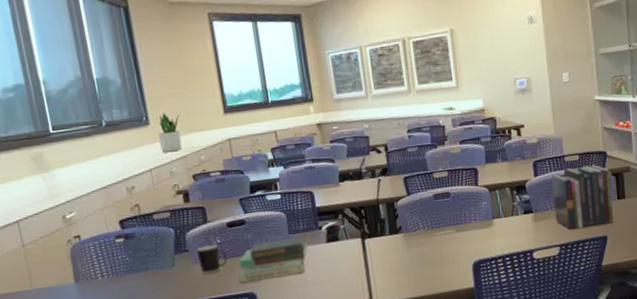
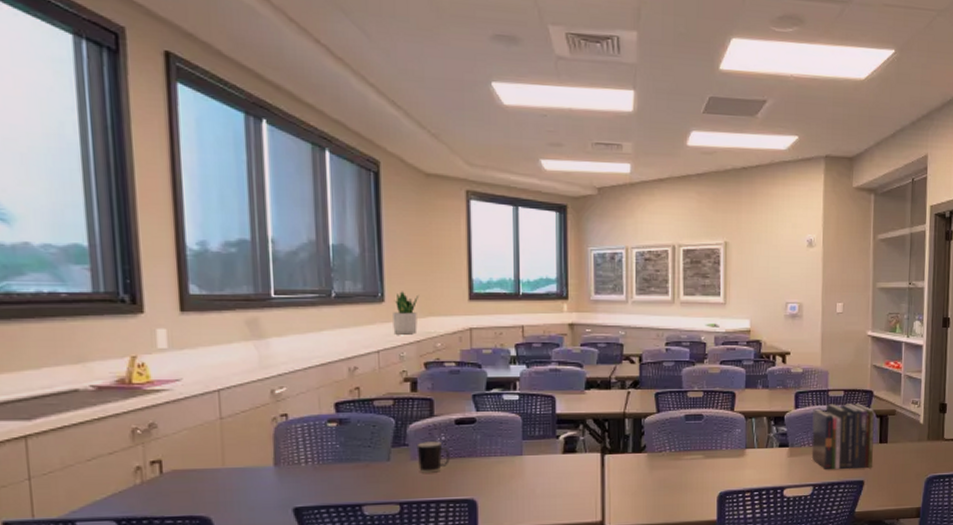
books: present [238,237,308,283] -> none [459,444,542,487]

